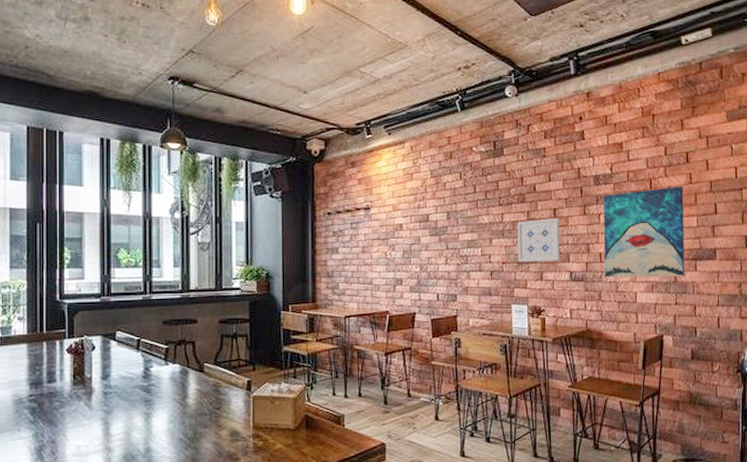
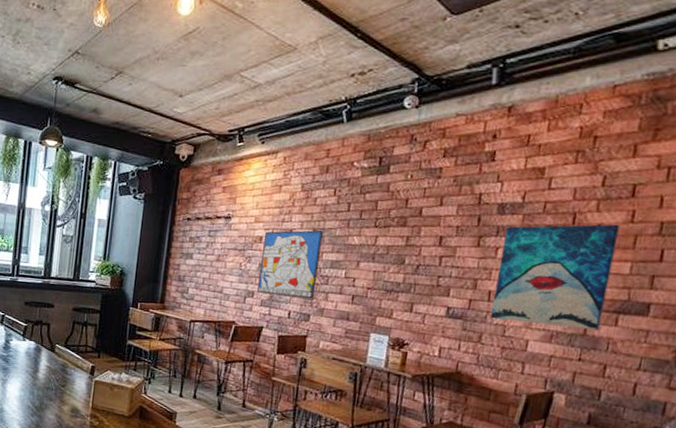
wall art: none [404,213,457,280] -> present [257,230,323,299]
wall art: present [517,218,561,263] -> none [386,246,446,294]

